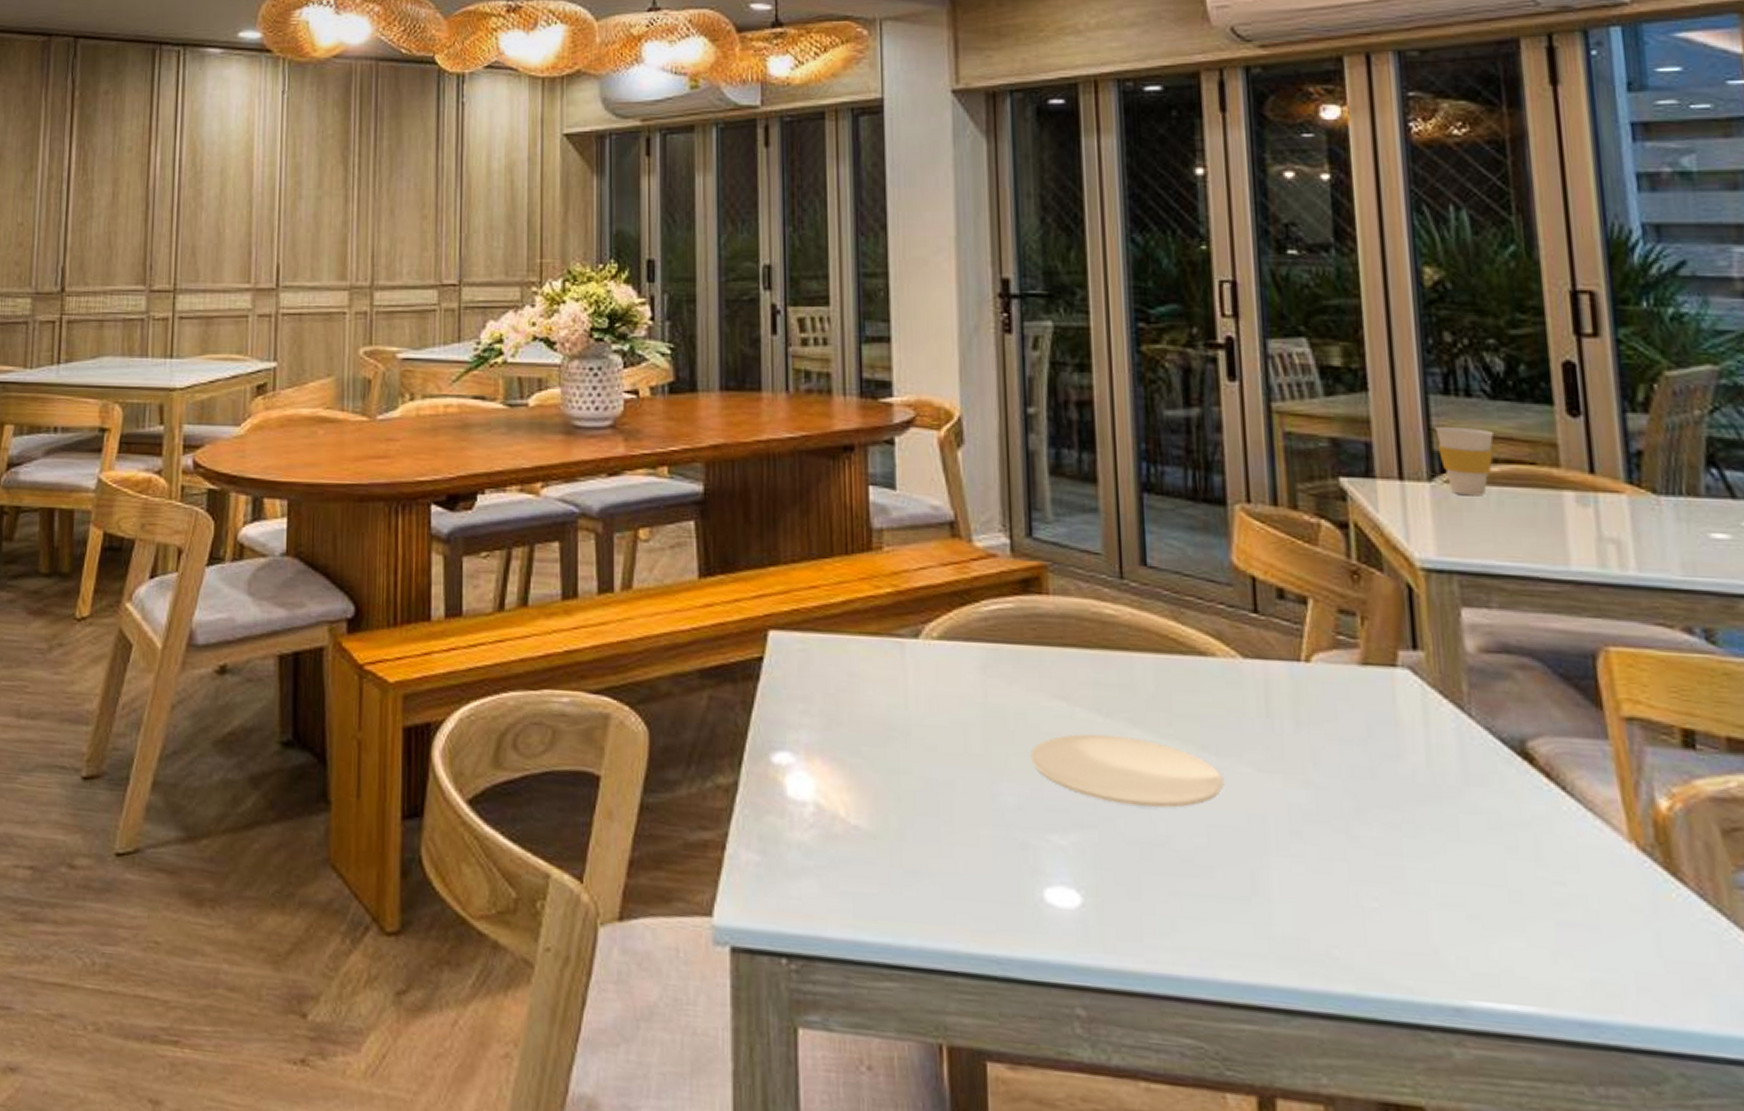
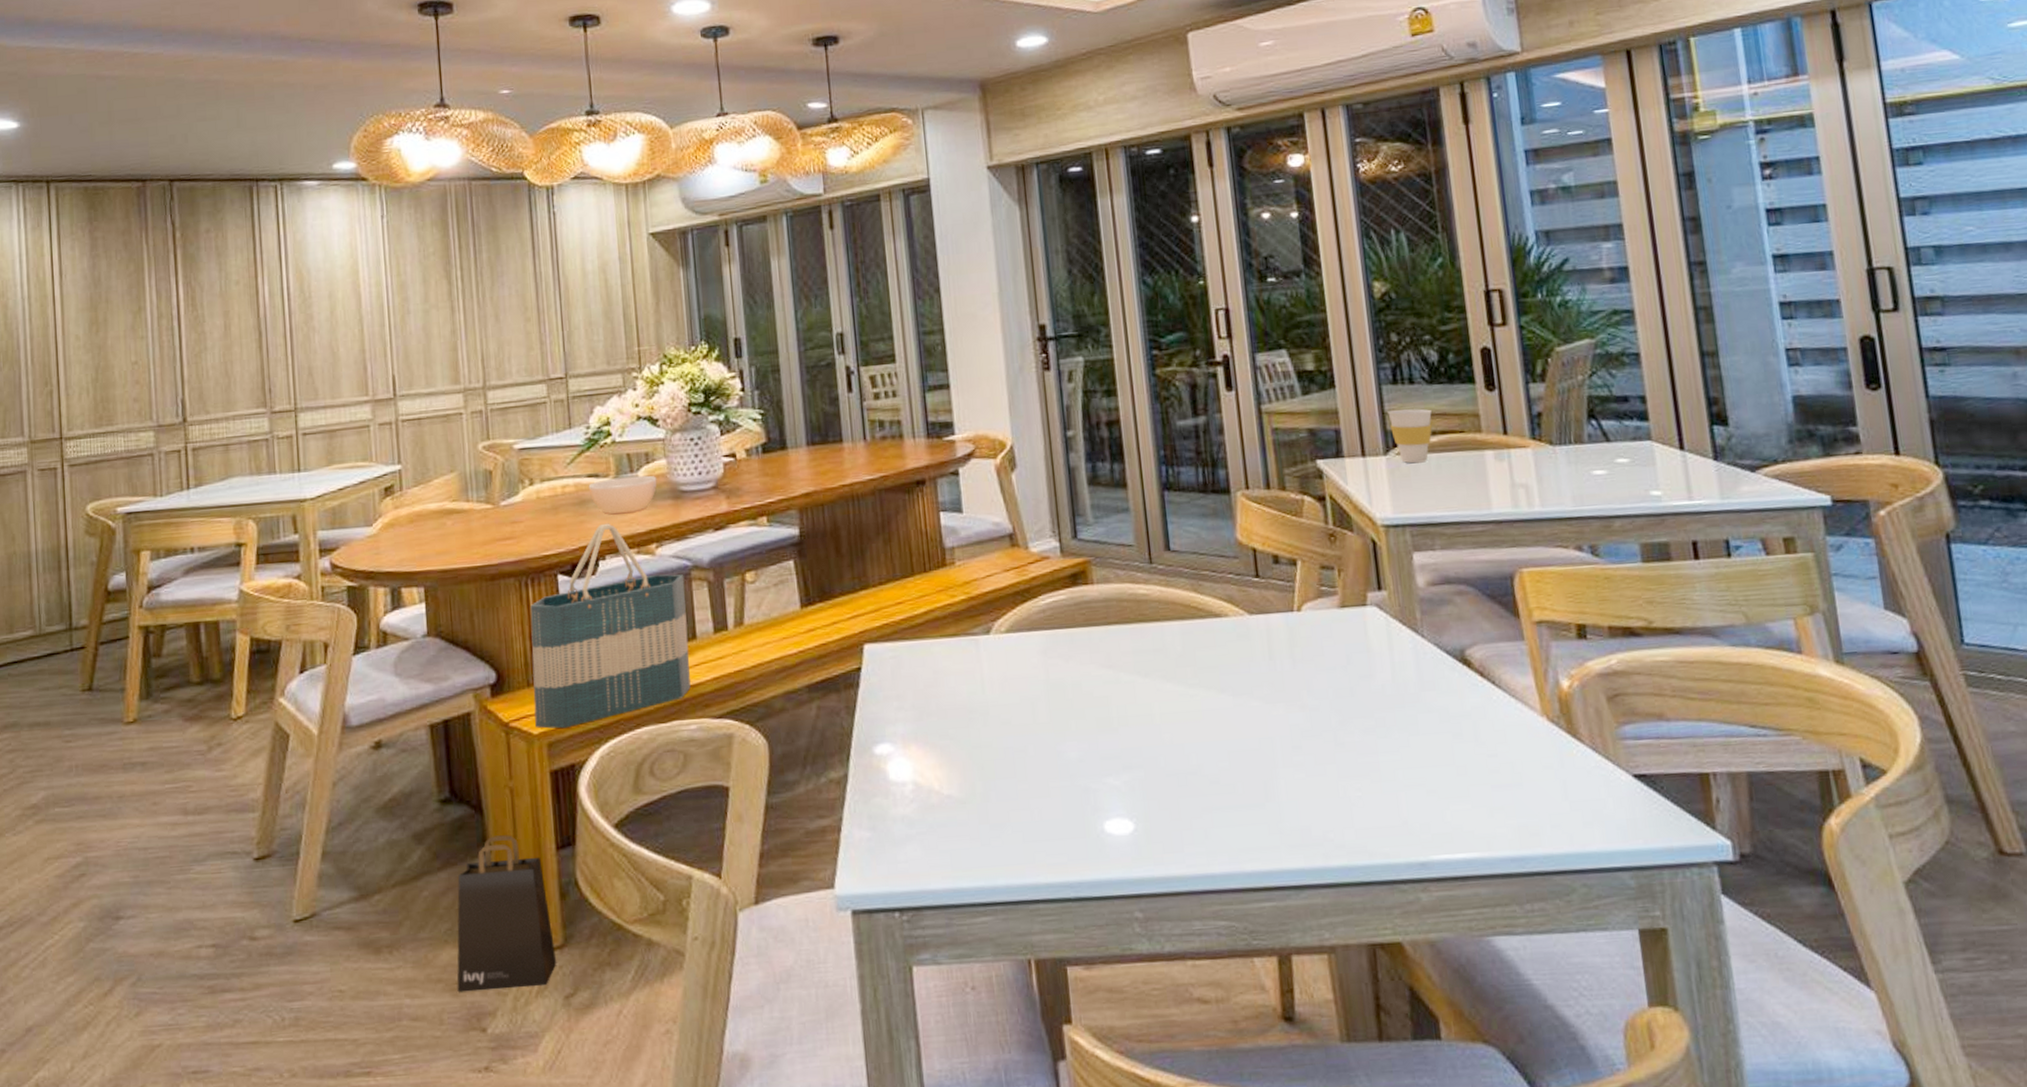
shopping bag: none [280,792,391,975] -> present [457,835,557,991]
tote bag: none [392,453,570,681] -> present [530,523,691,729]
bowl: none [473,403,549,445] -> present [588,475,657,515]
plate: present [1030,734,1224,808] -> none [1086,690,1240,745]

